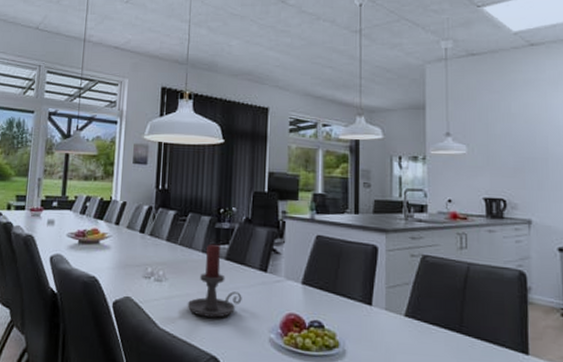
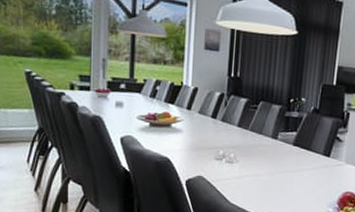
candle holder: present [187,243,242,318] -> none [256,130,306,195]

